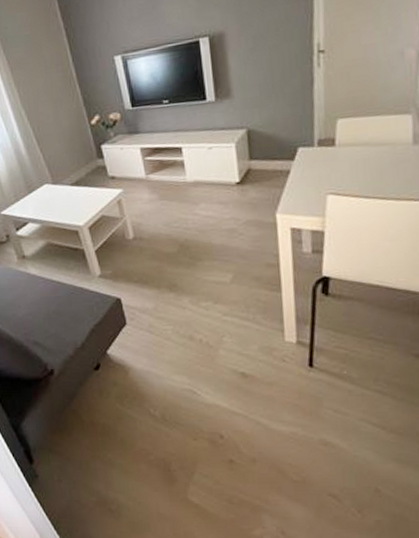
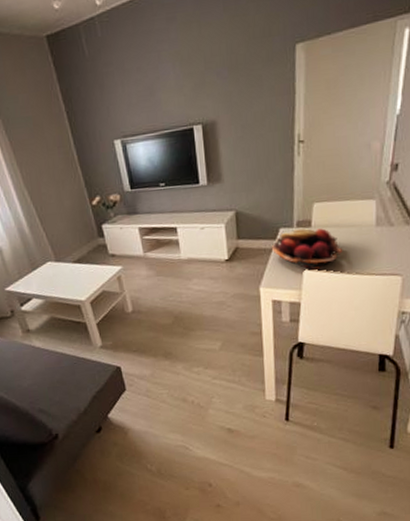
fruit basket: none [288,147,373,194] -> present [271,228,342,270]

